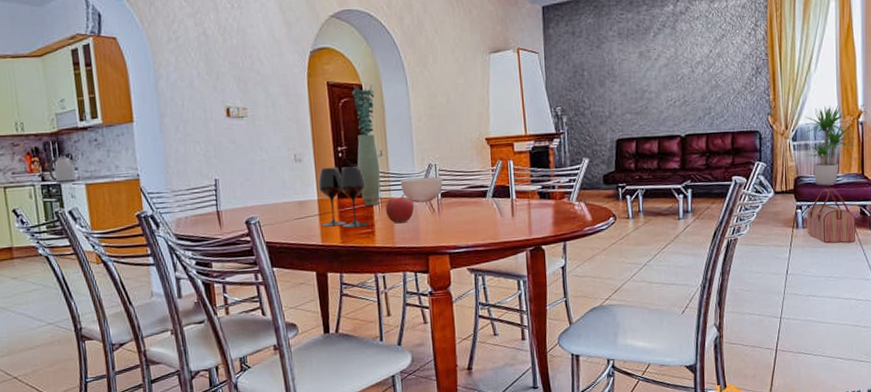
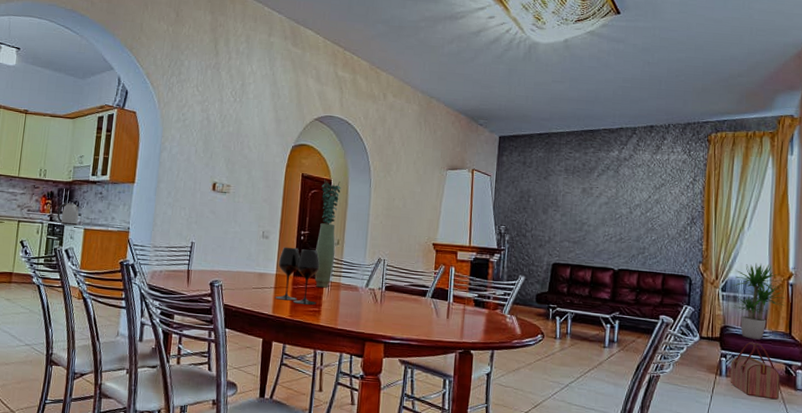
fruit: present [385,195,414,224] -> none [333,282,360,308]
bowl: present [400,176,443,203] -> none [350,268,389,292]

